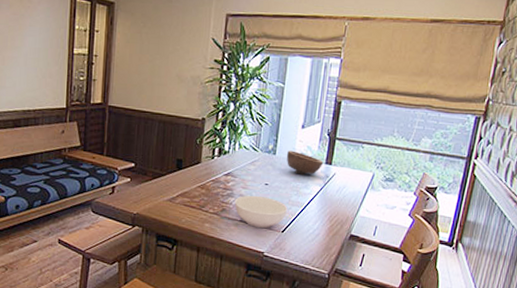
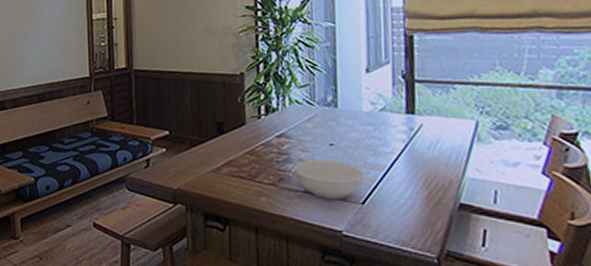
wooden bowl: present [286,150,324,176] -> none [351,101,404,131]

